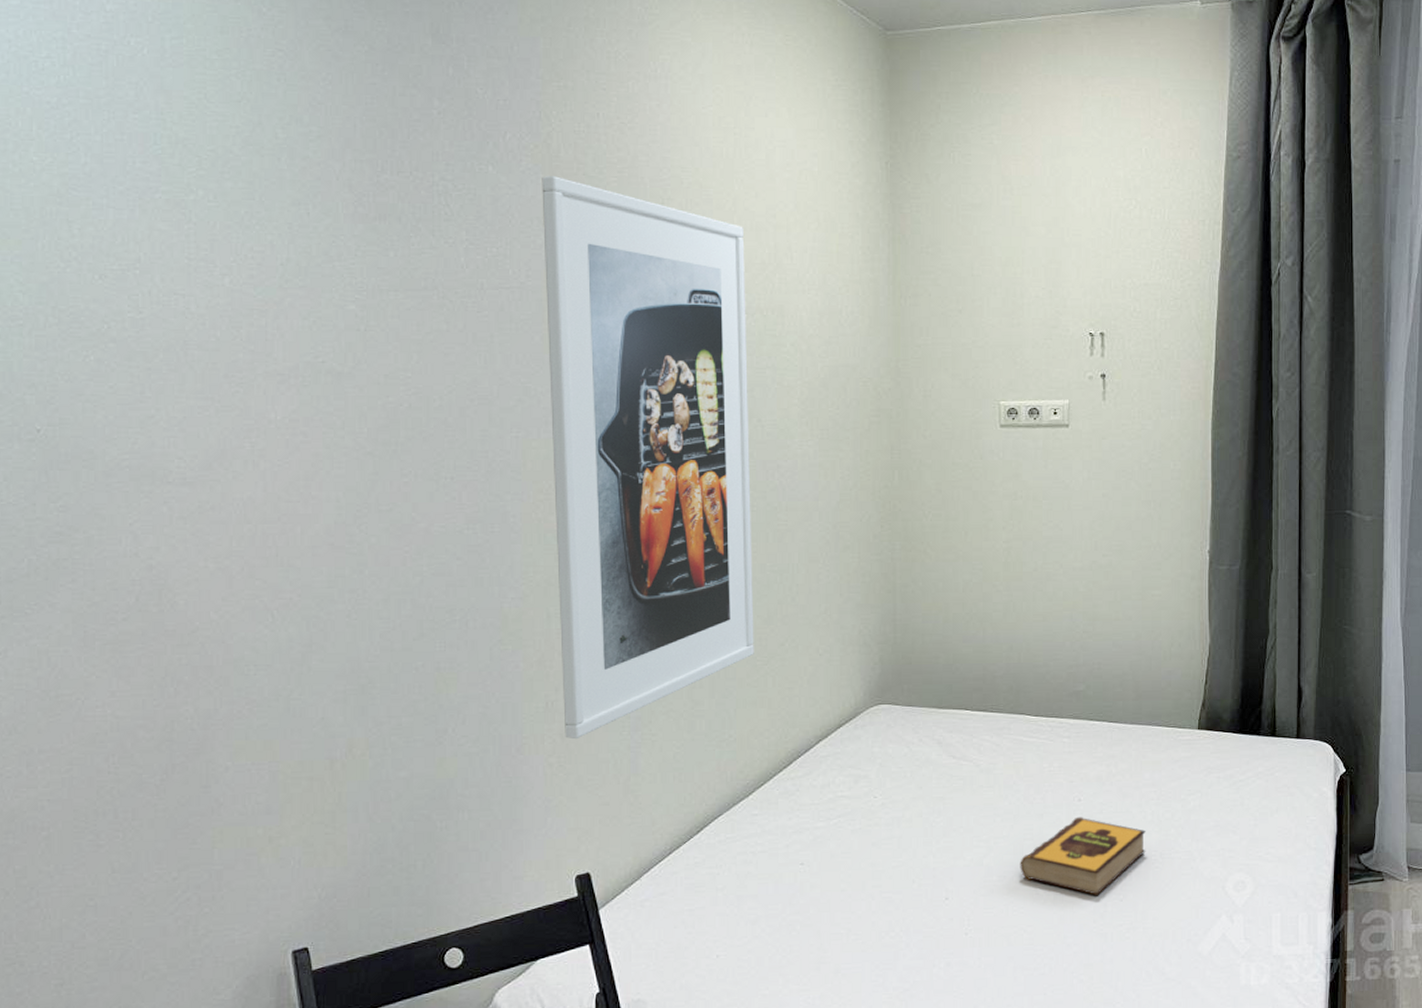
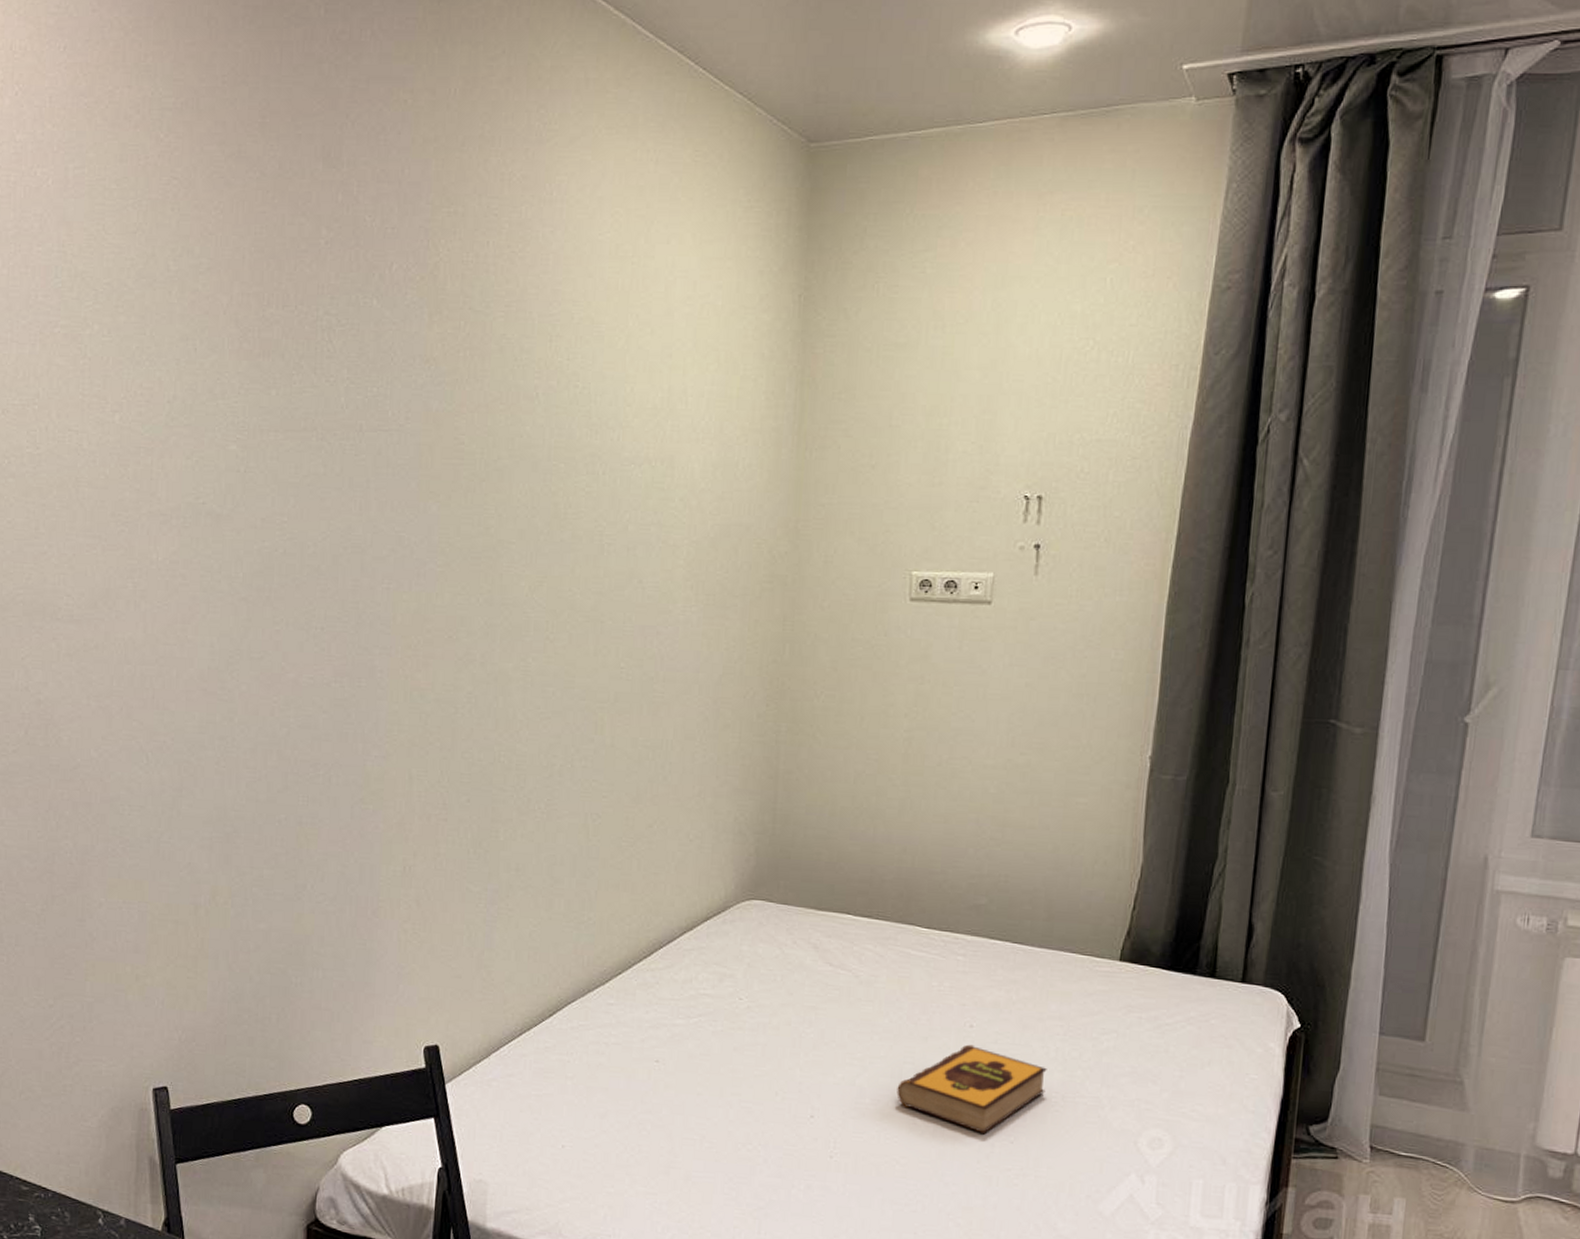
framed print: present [542,176,754,740] -> none [421,310,636,908]

